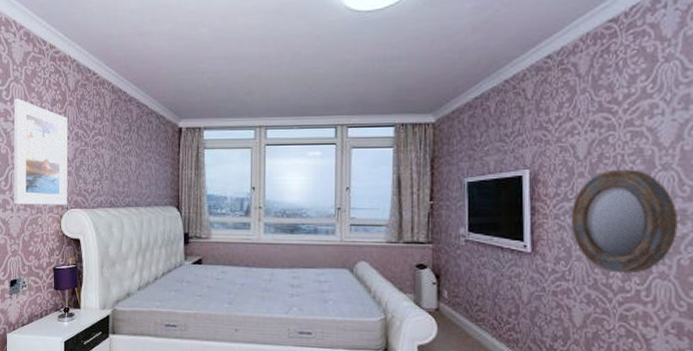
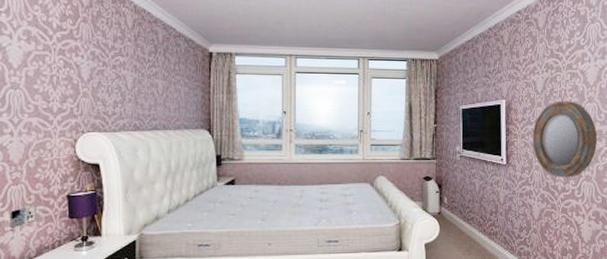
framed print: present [13,98,68,205] -> none [10,10,82,128]

